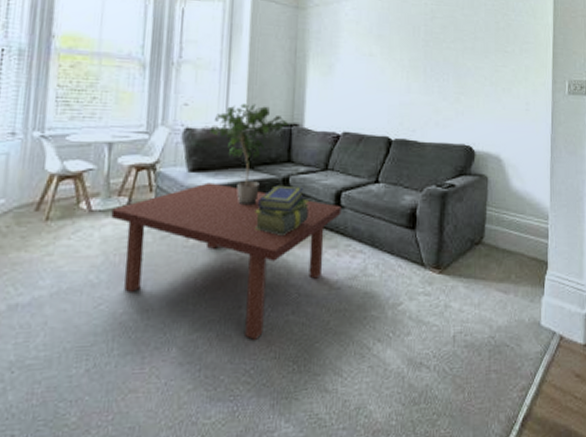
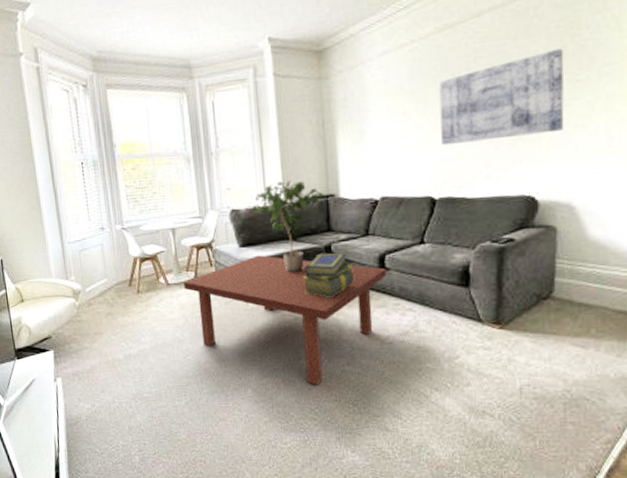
wall art: none [401,22,497,92] -> present [438,48,564,146]

